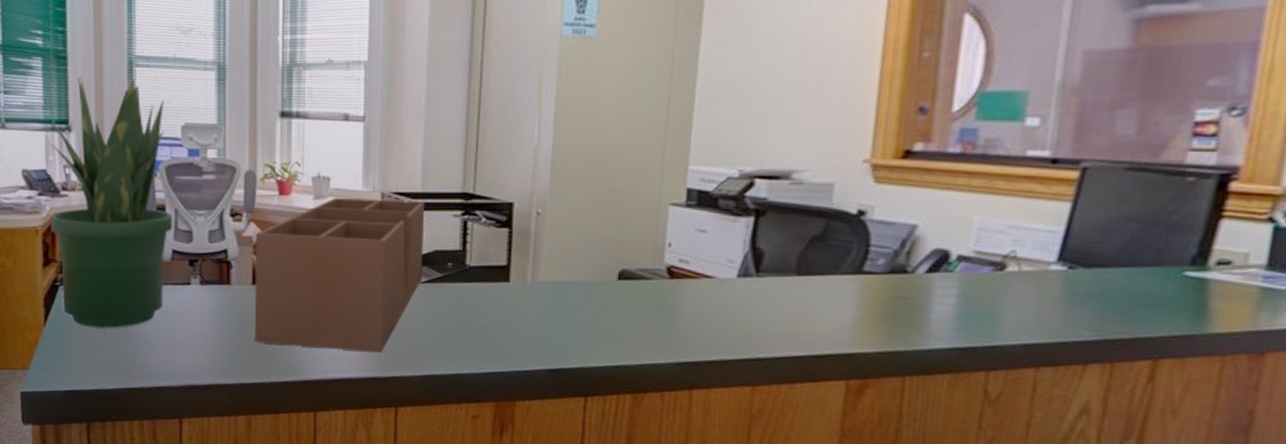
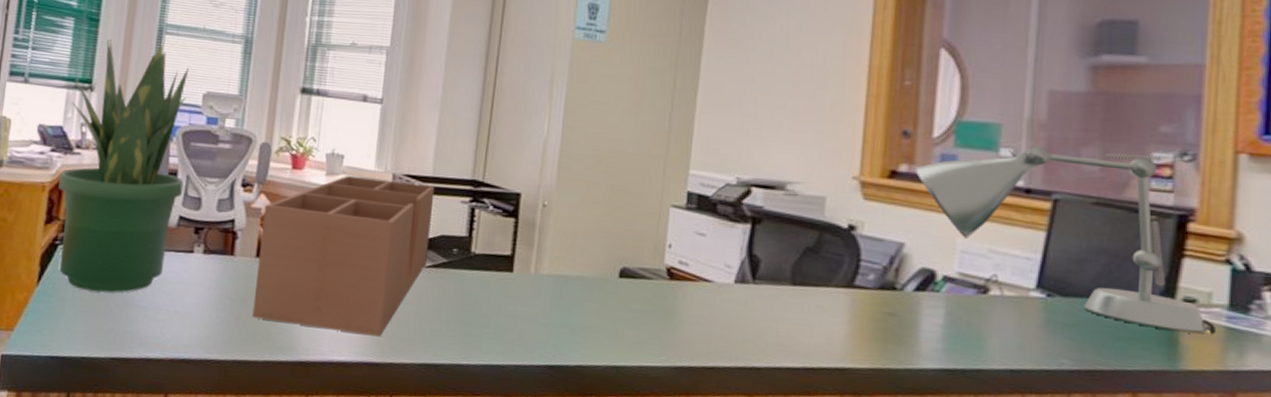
desk lamp: none [931,112,1250,296] -> present [914,146,1215,334]

